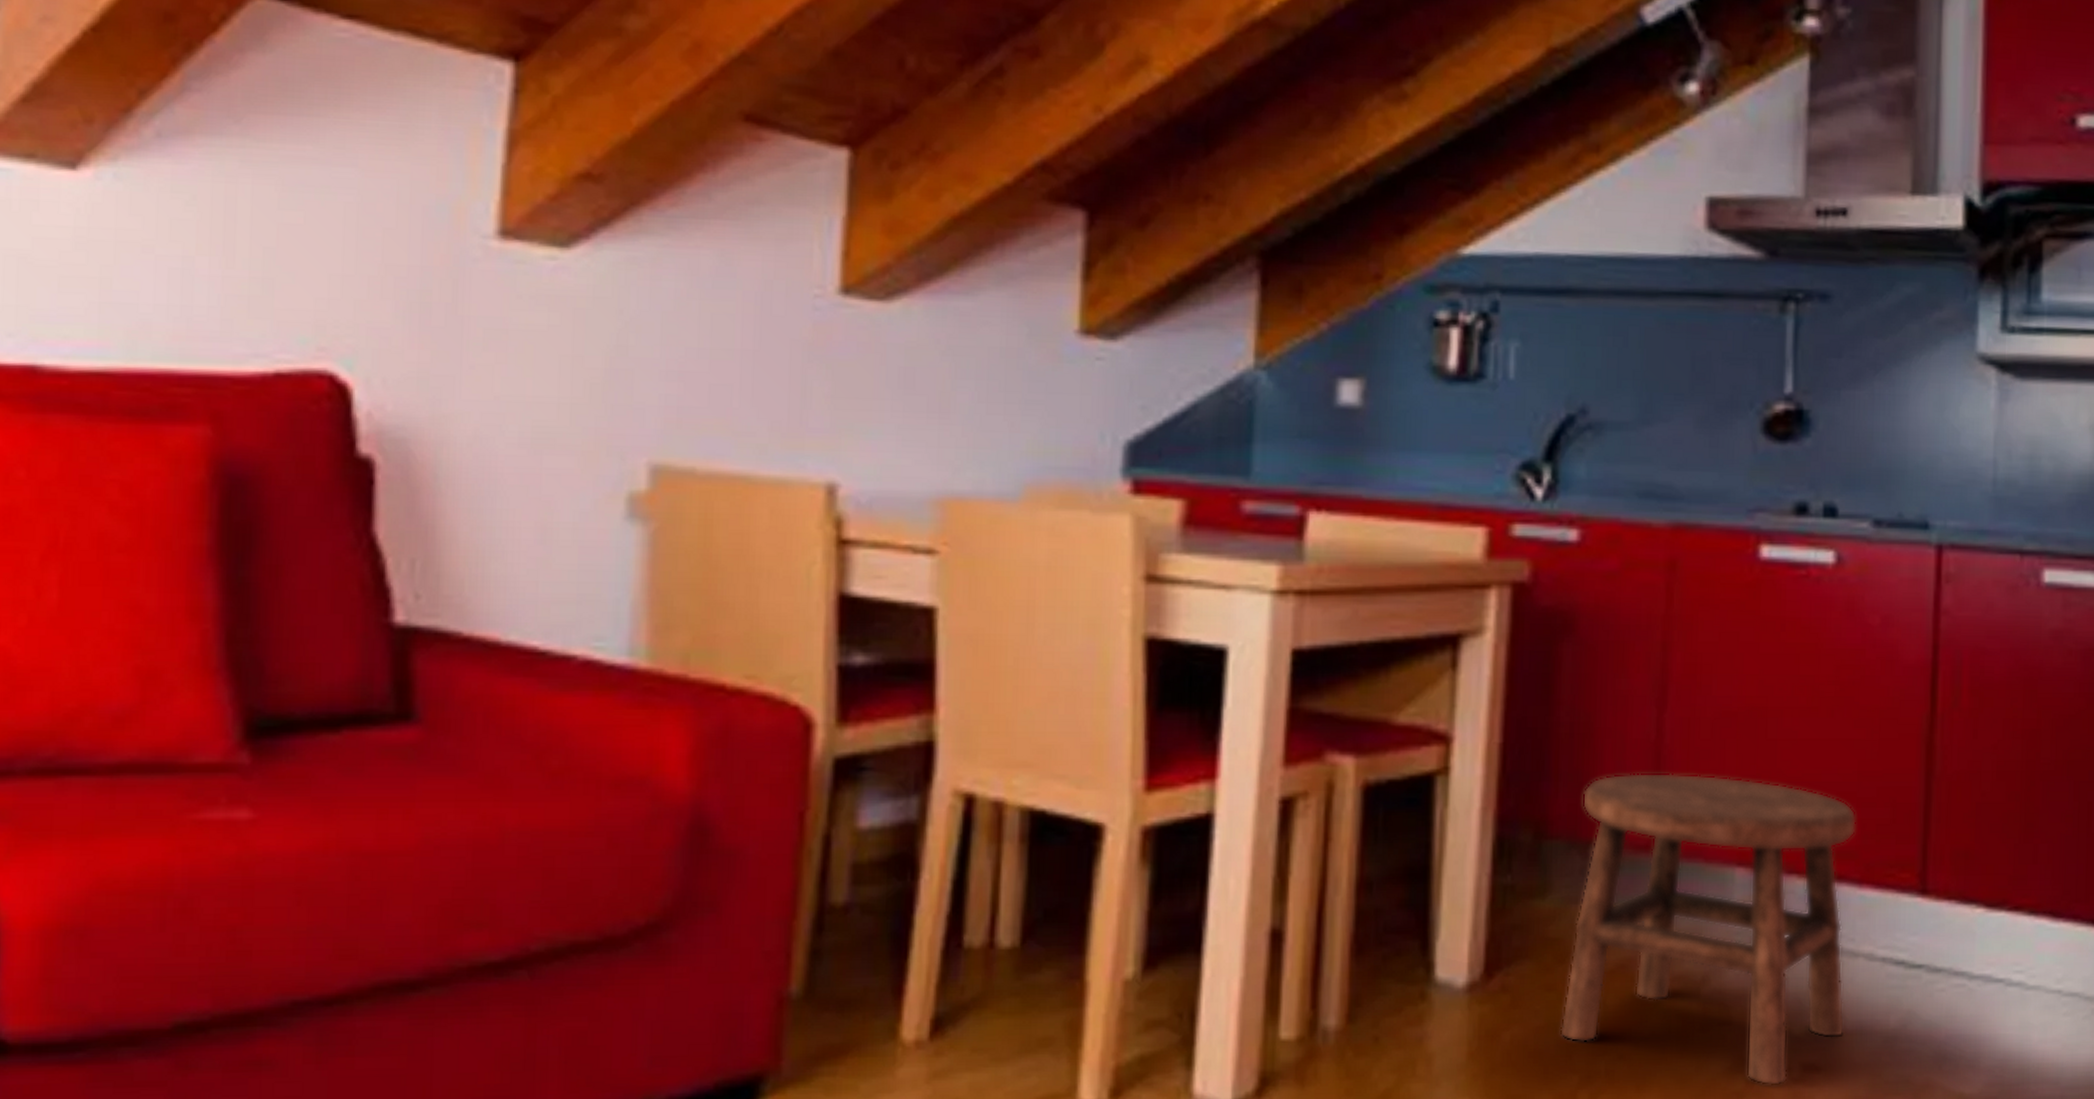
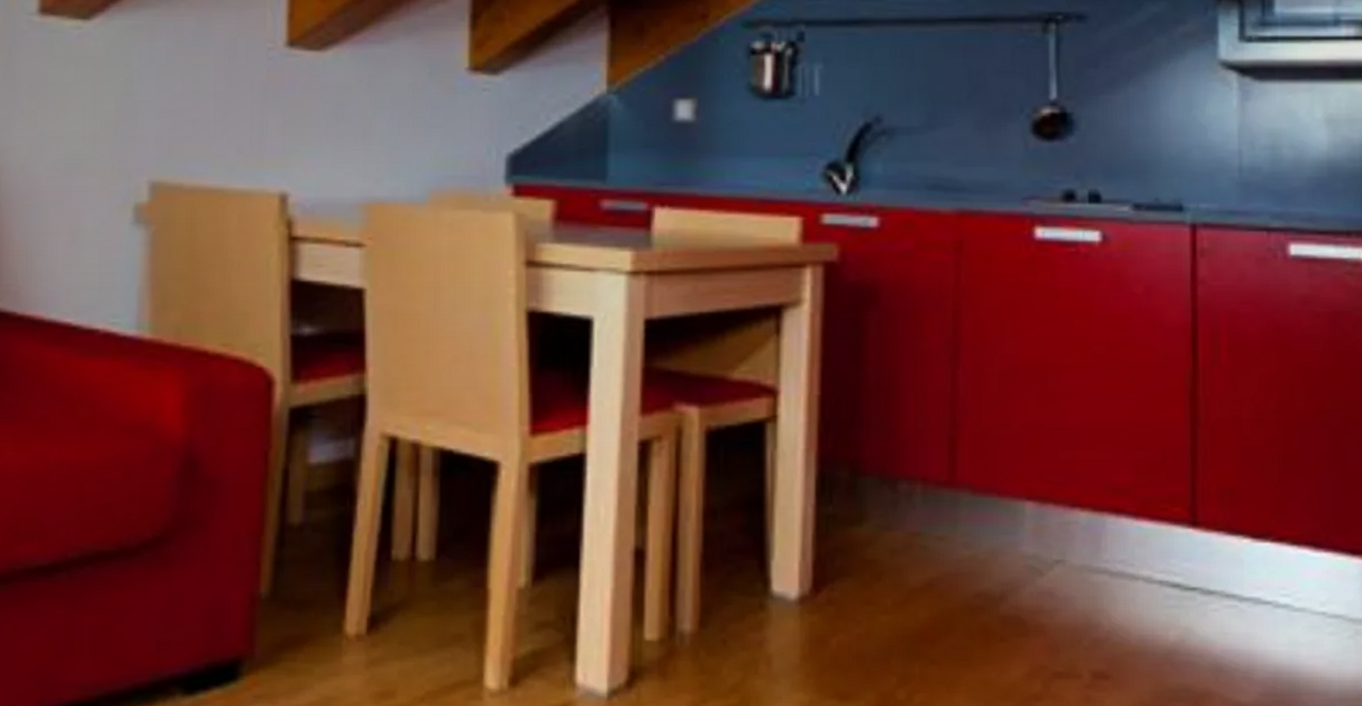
stool: present [1559,772,1856,1087] -> none [878,420,1130,691]

